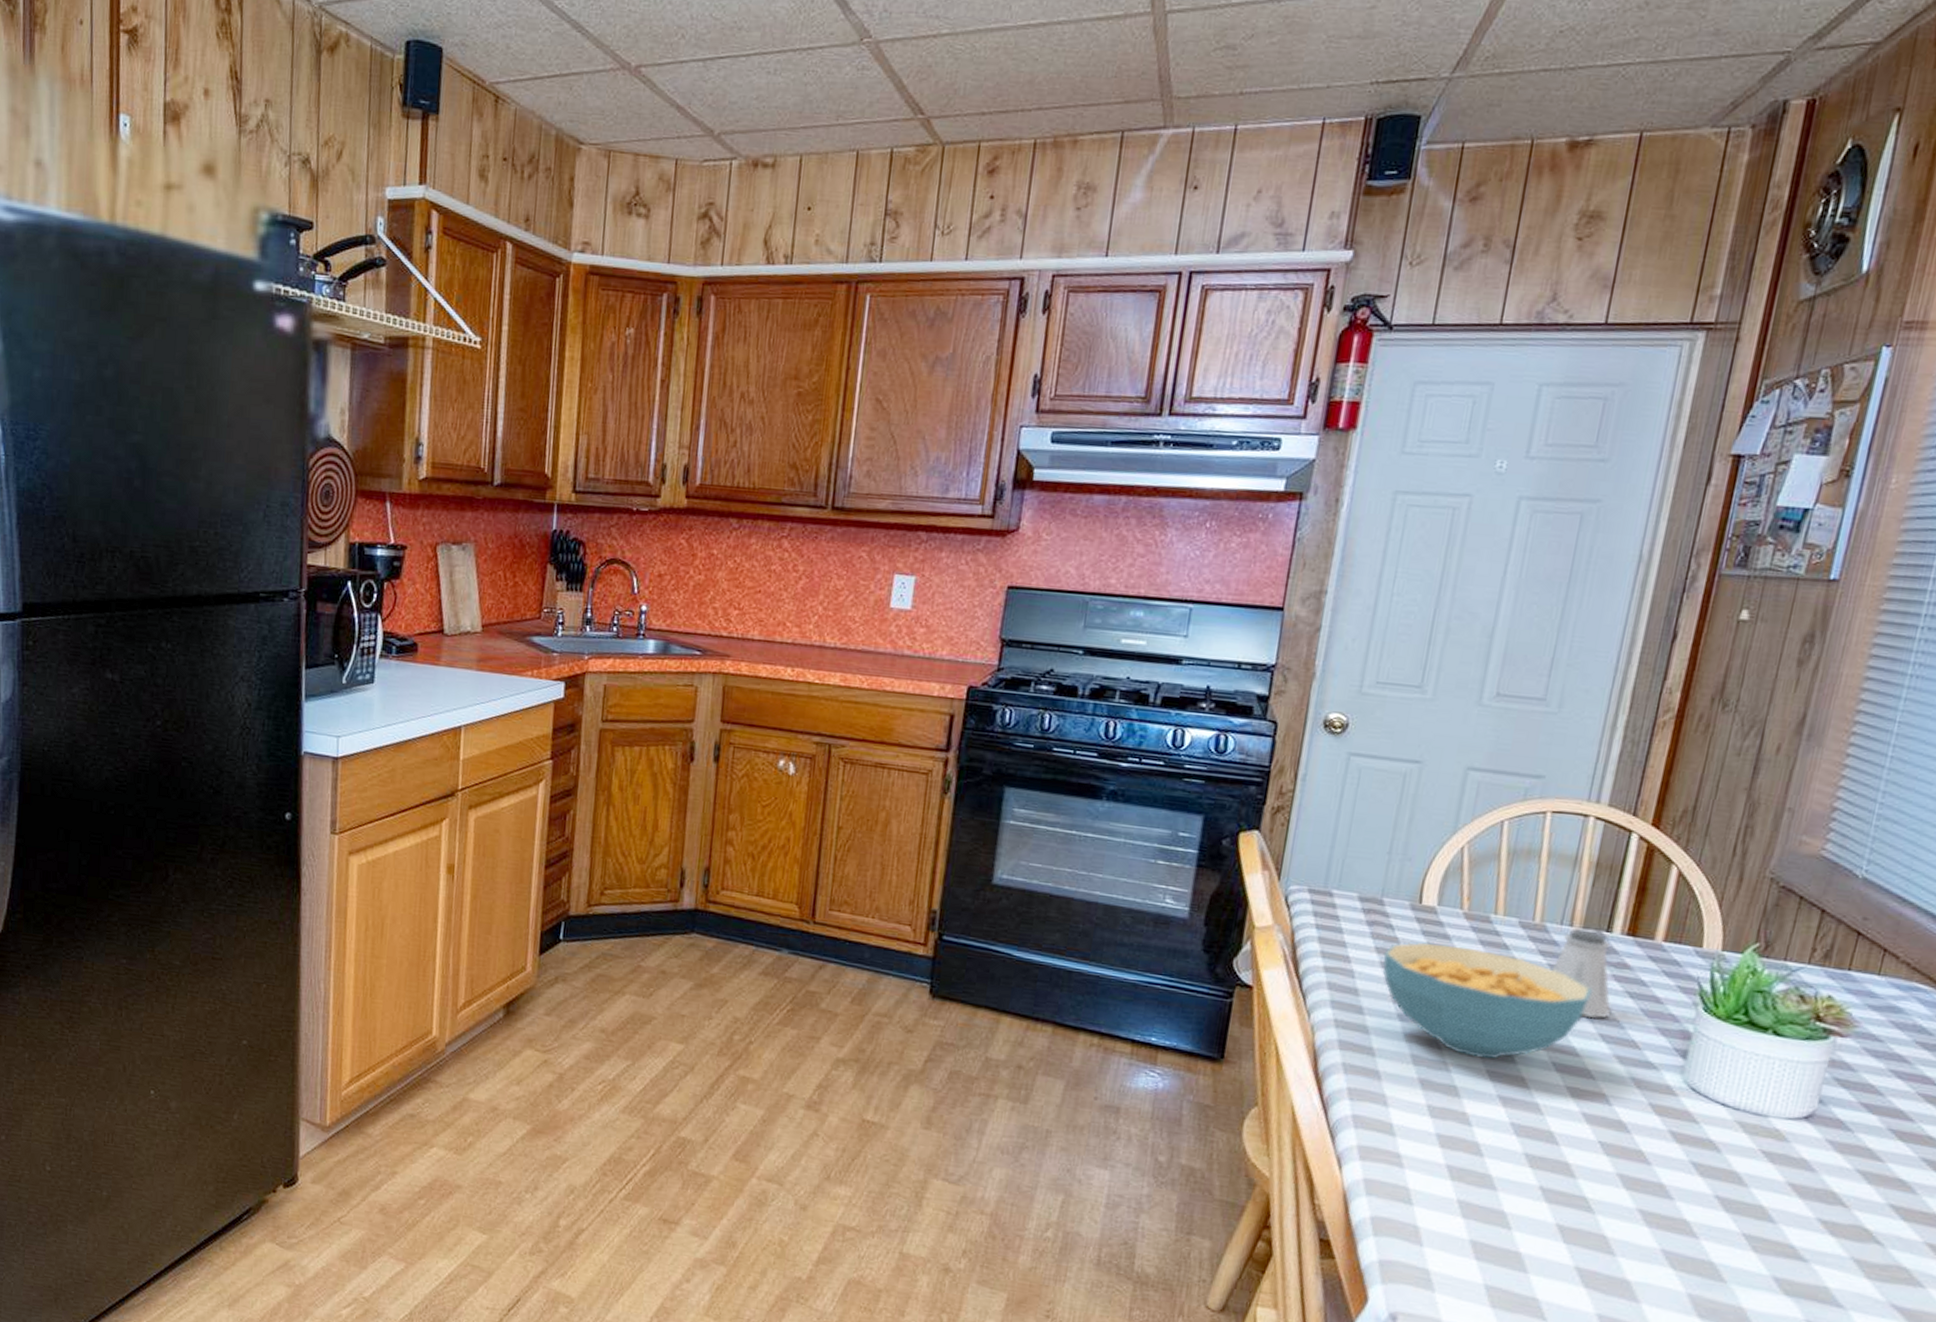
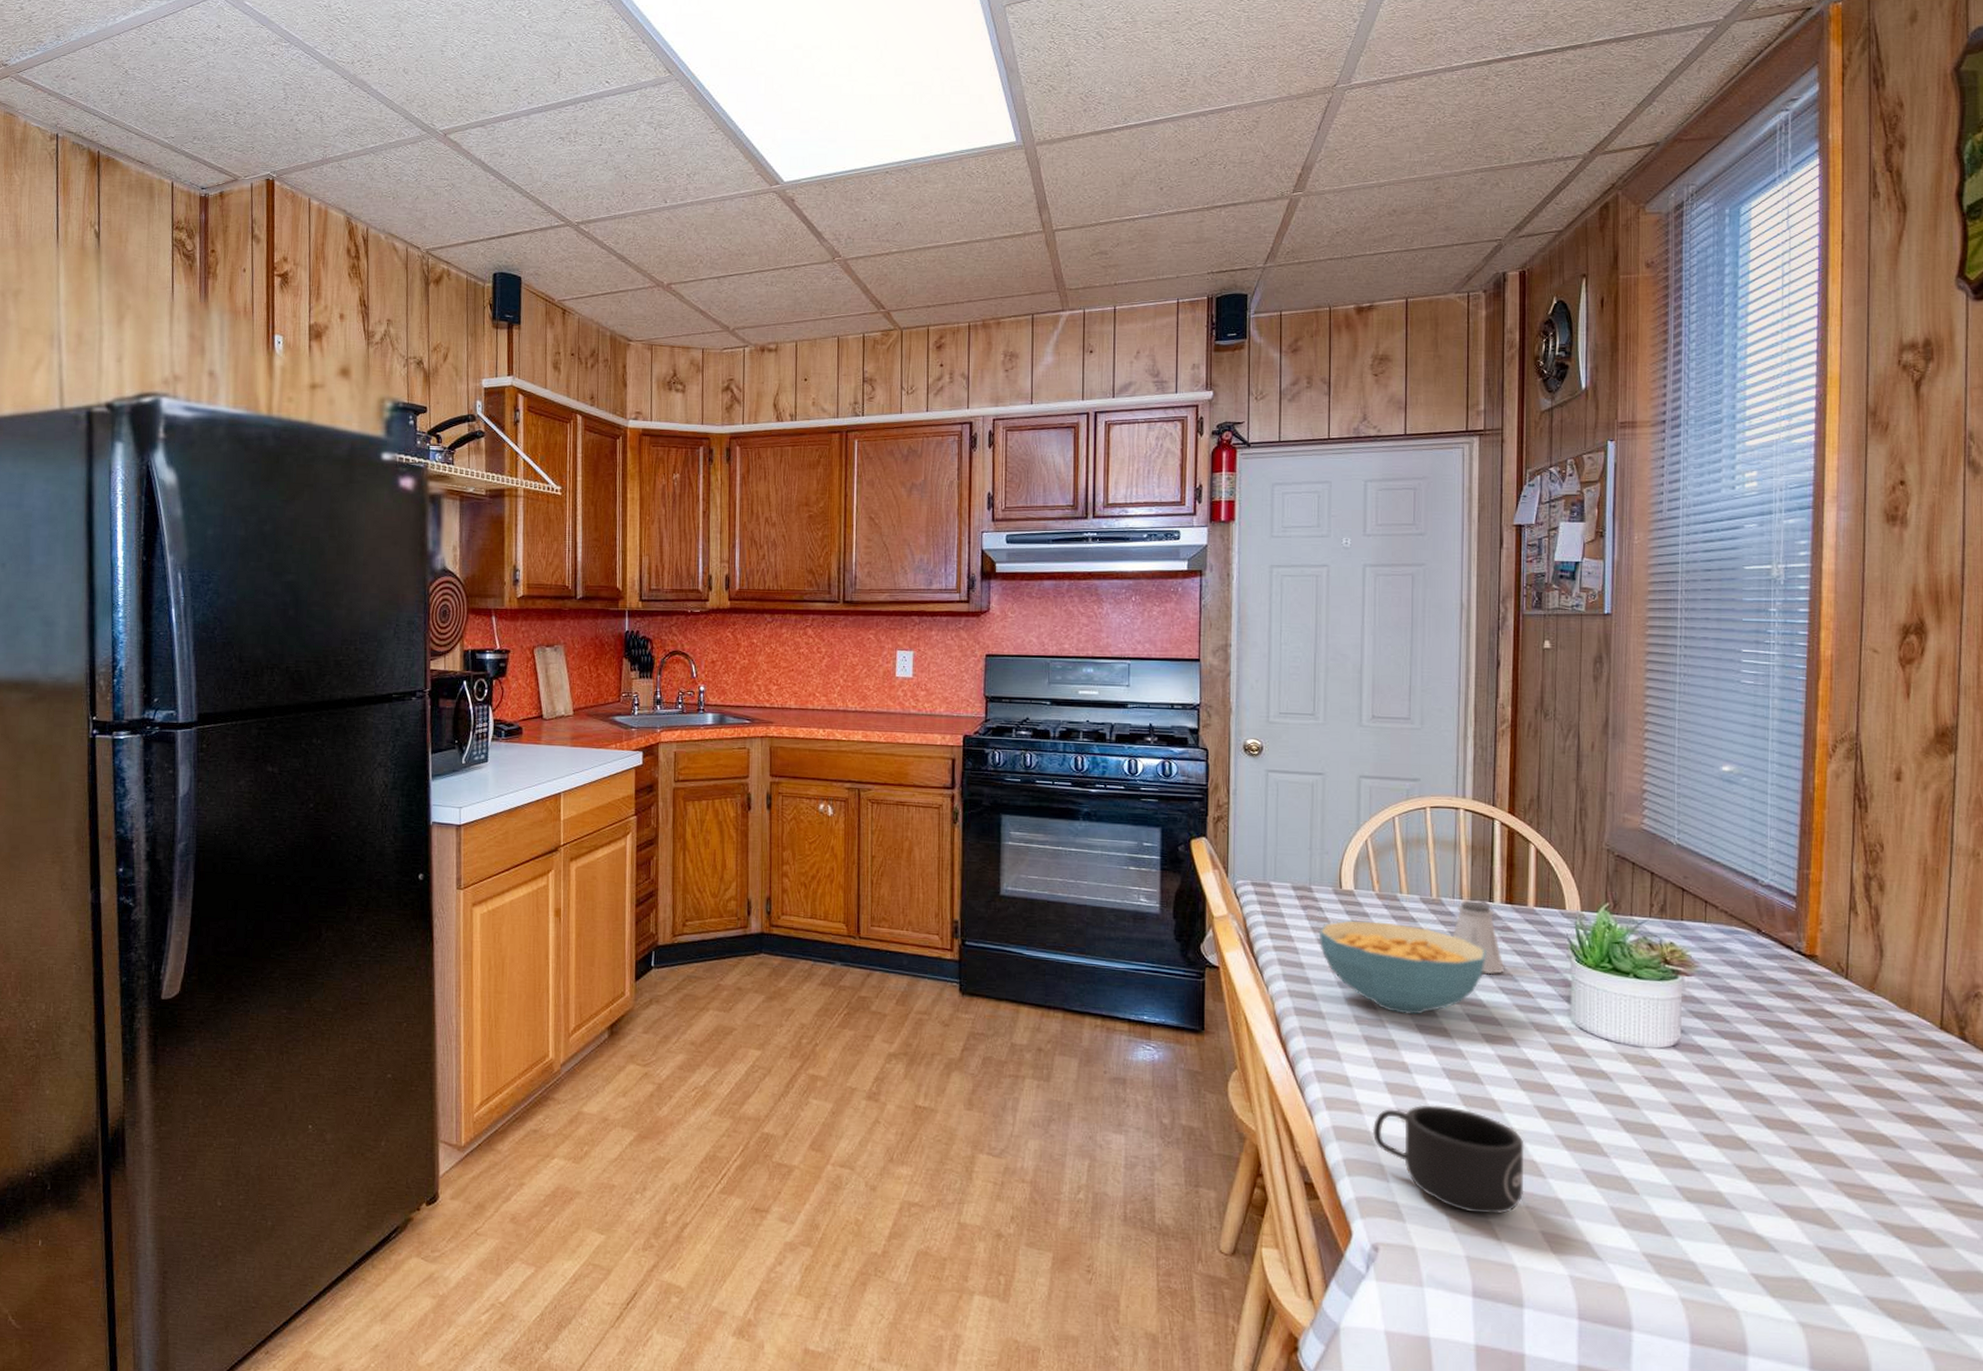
mug: none [1411,1163,1596,1291] -> present [1372,1105,1524,1214]

